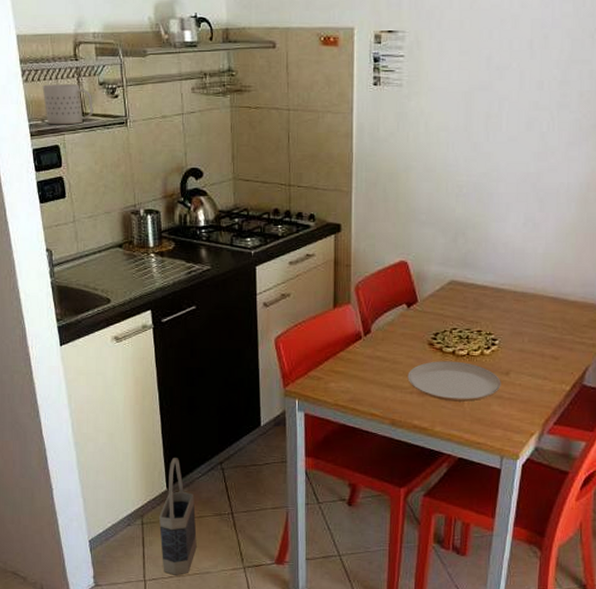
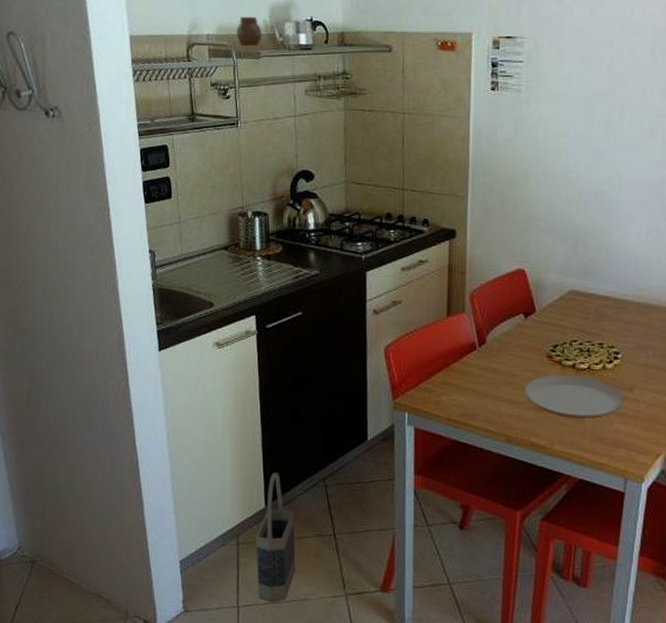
mug: present [42,84,93,125] -> none [153,84,204,125]
jar: none [122,13,147,44] -> present [236,16,262,46]

